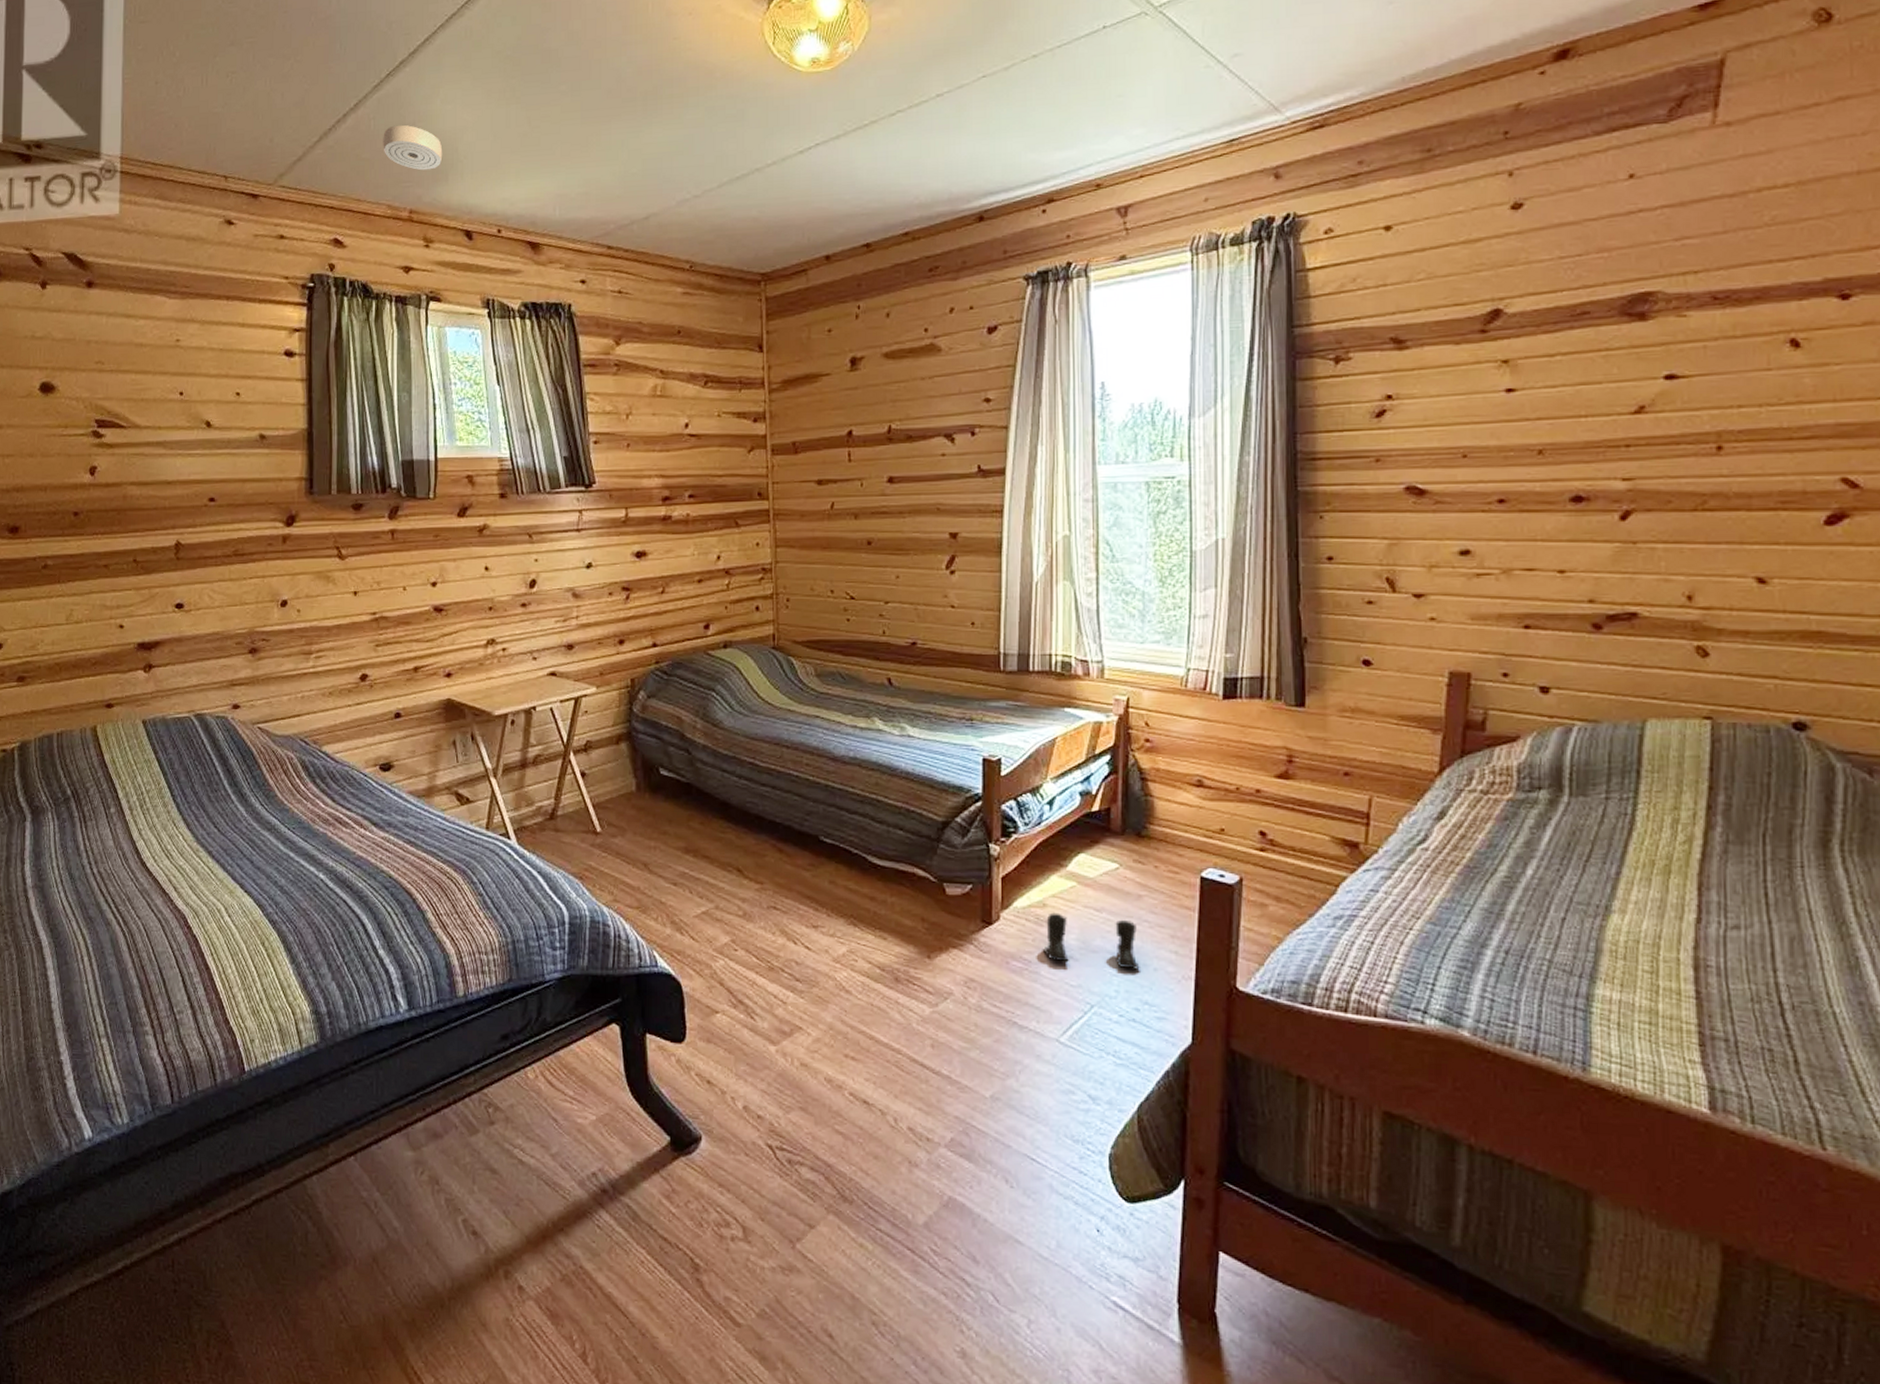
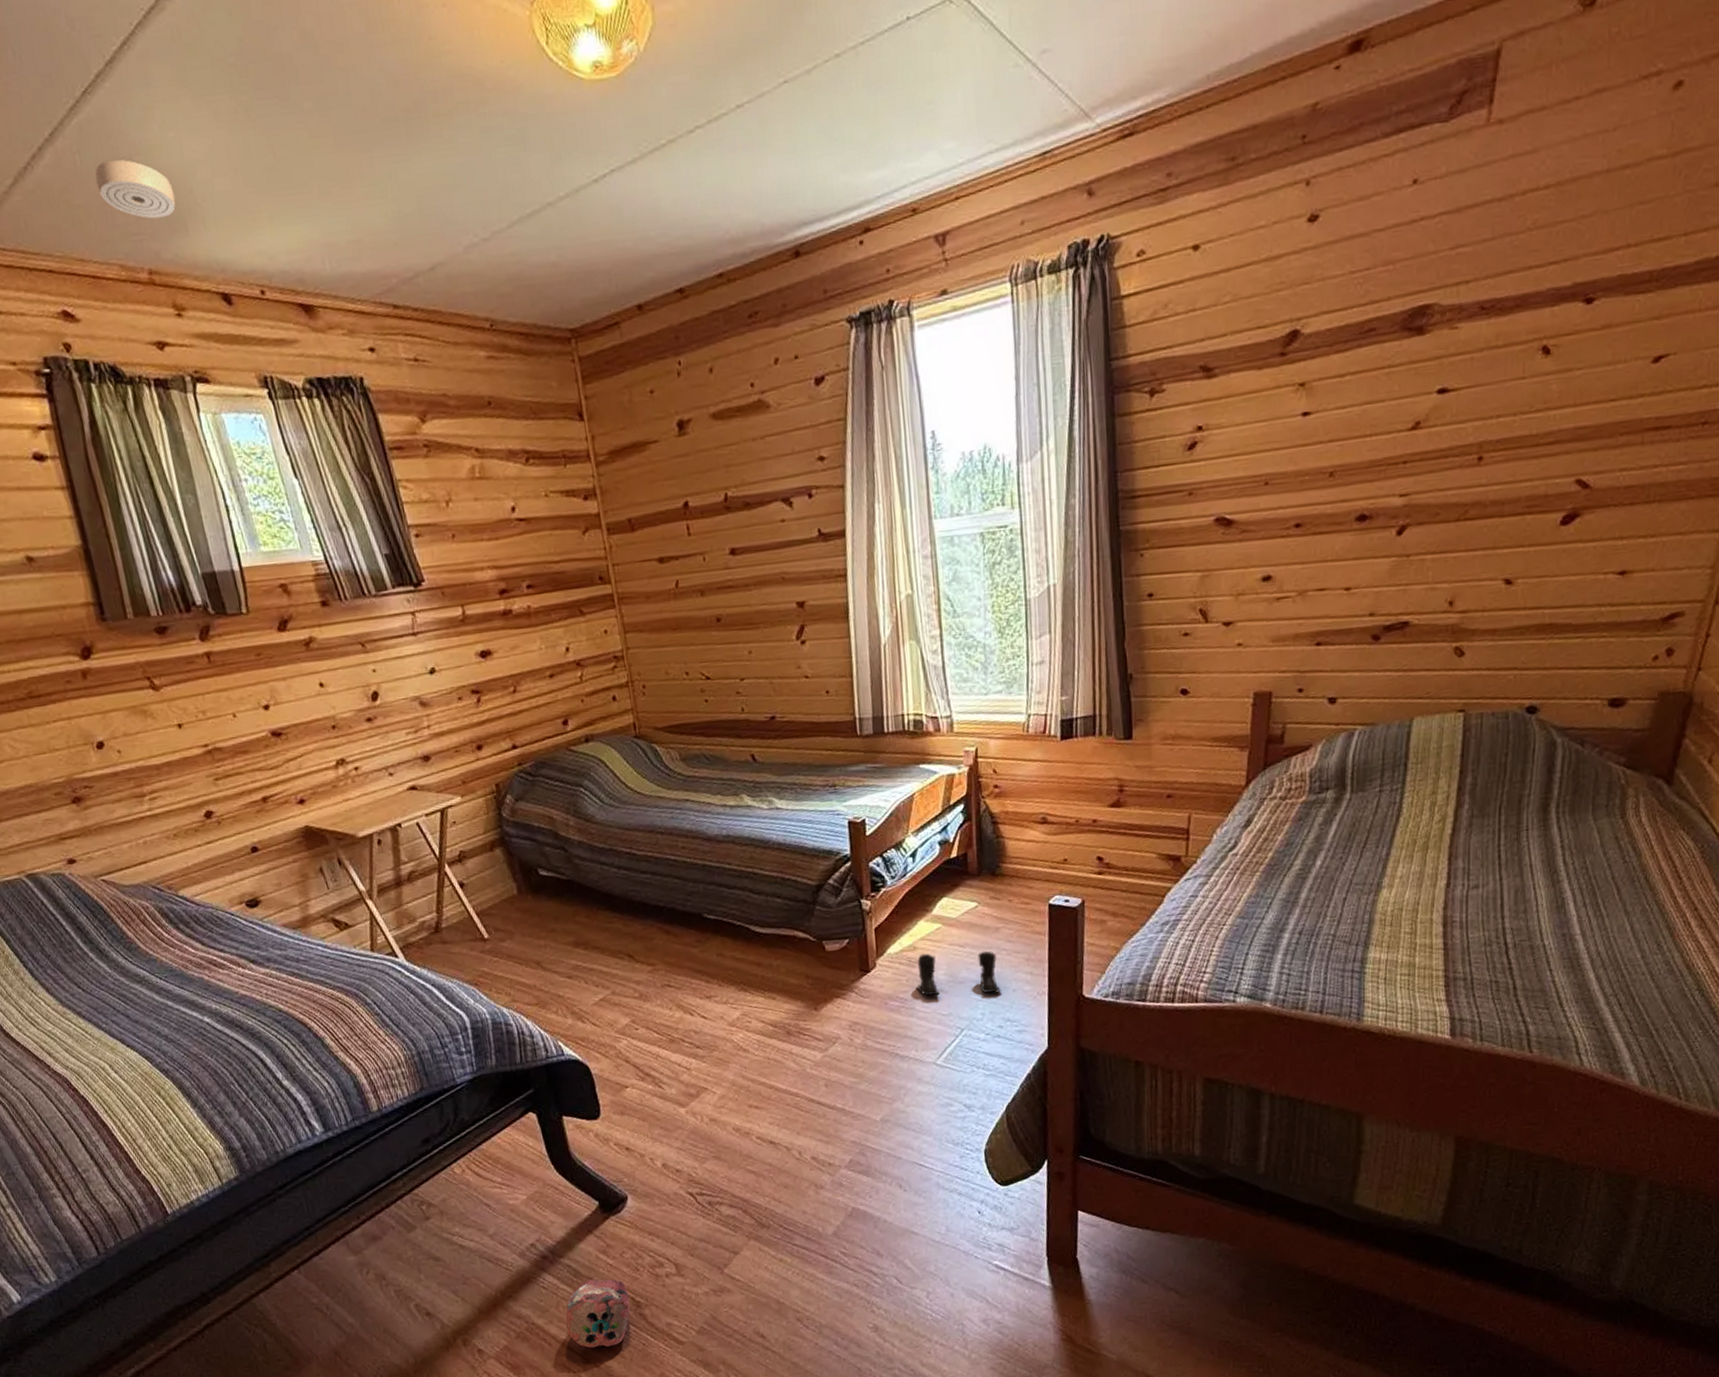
ball: none [616,1226,688,1312] -> present [565,1279,631,1348]

